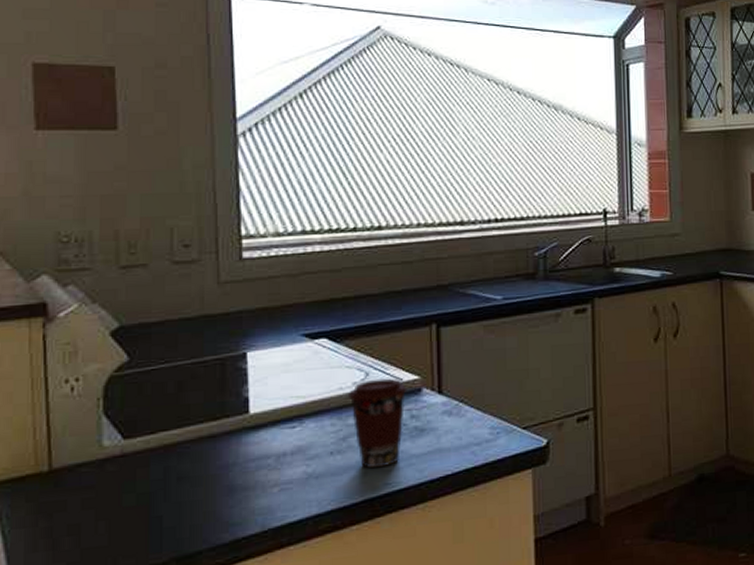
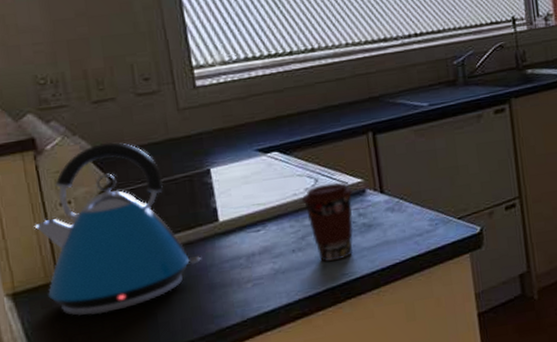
kettle: none [31,313,223,515] -> present [34,142,201,317]

